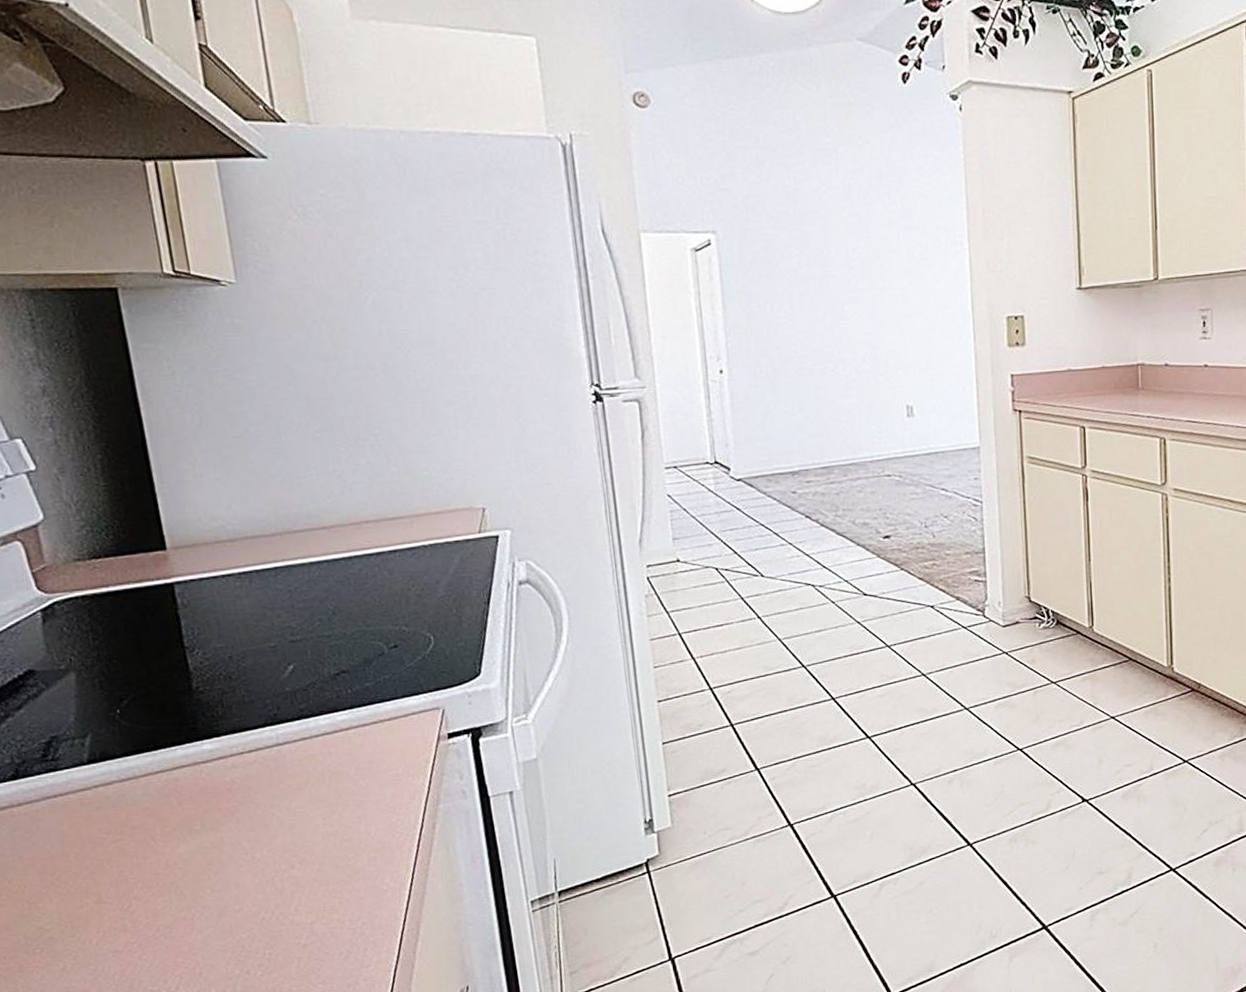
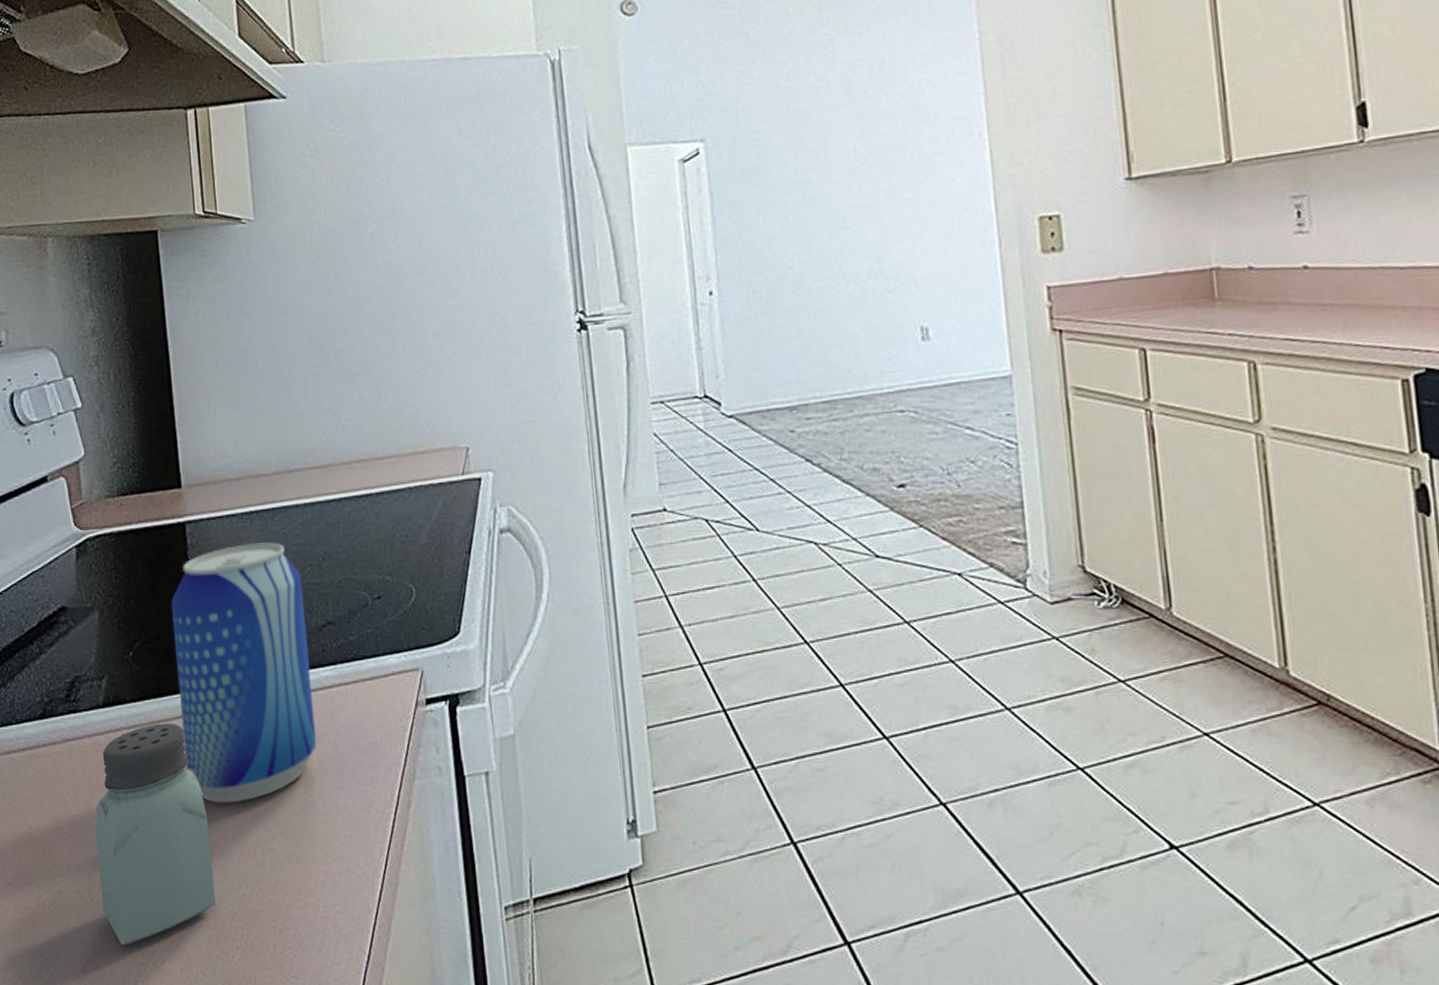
saltshaker: none [87,773,233,978] -> present [95,723,216,946]
beer can: none [162,599,335,842] -> present [171,542,317,804]

